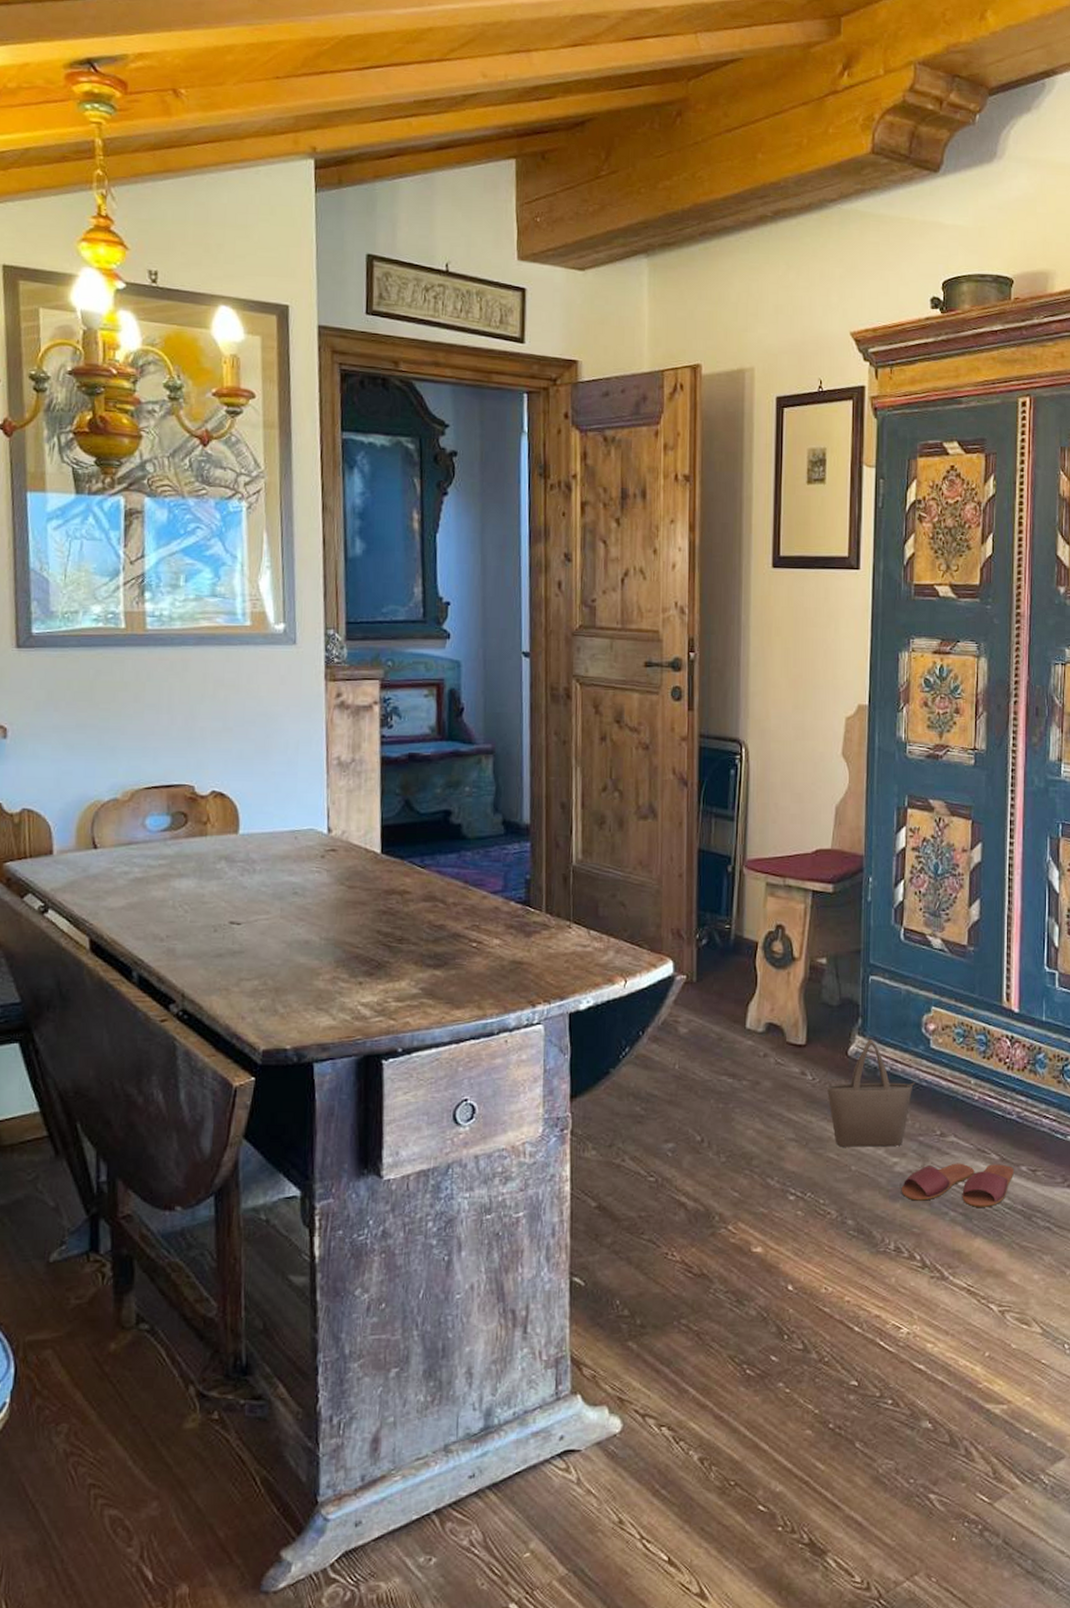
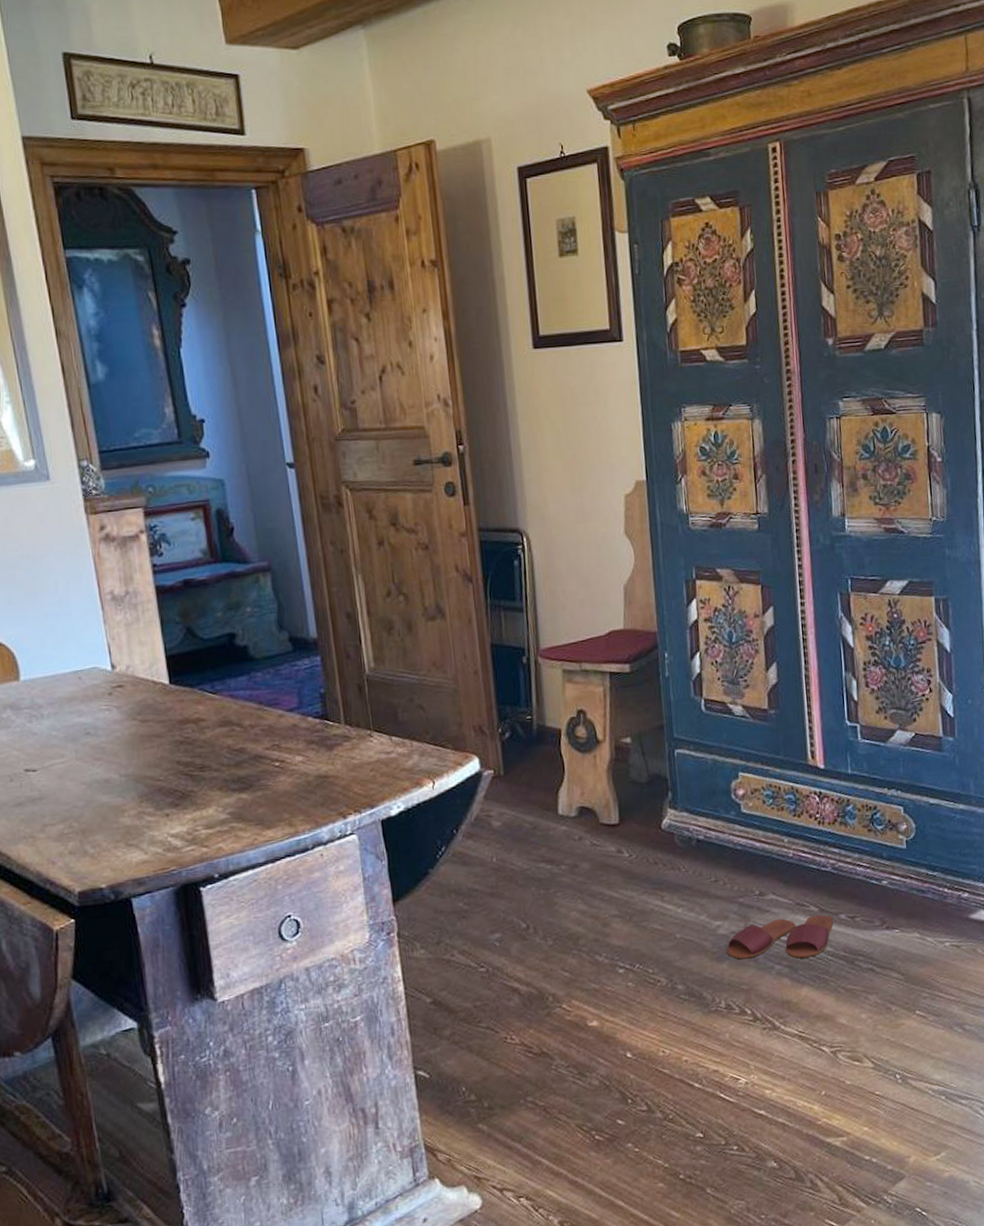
shopping bag: present [827,1039,915,1147] -> none [645,811,730,918]

